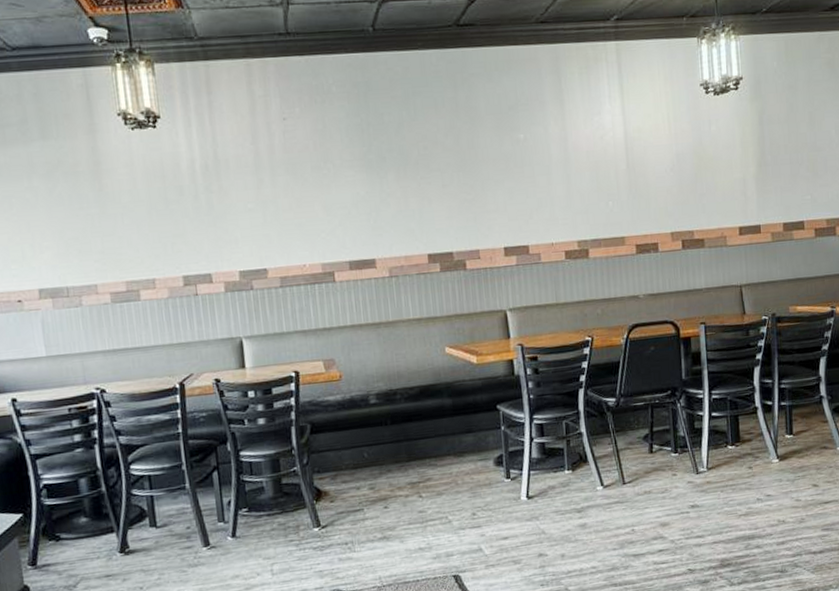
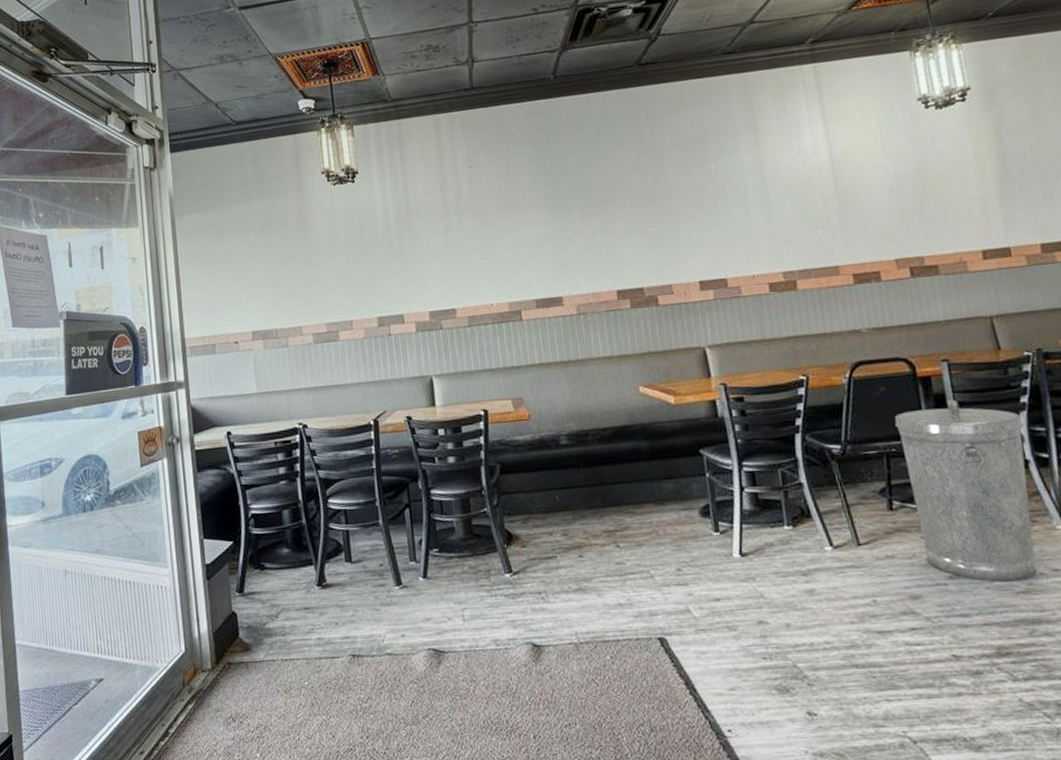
trash can: none [660,357,756,508] -> present [895,399,1037,582]

